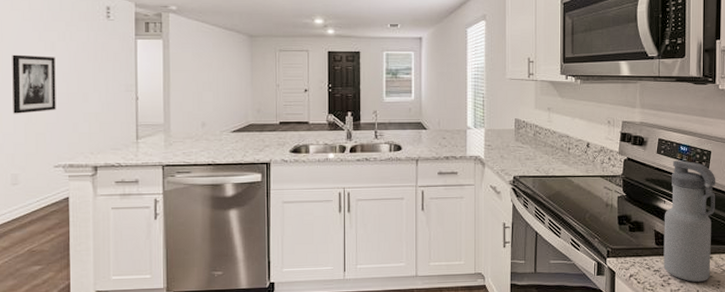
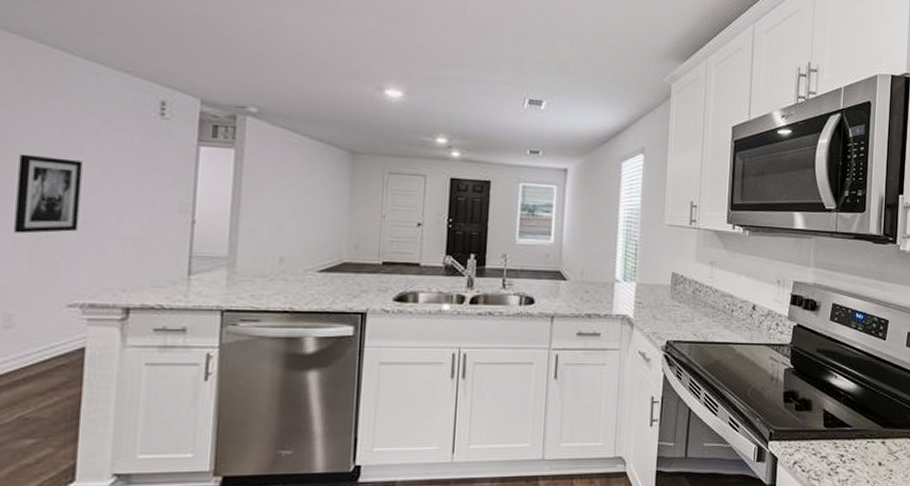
water bottle: present [663,160,716,282] -> none [831,329,893,471]

